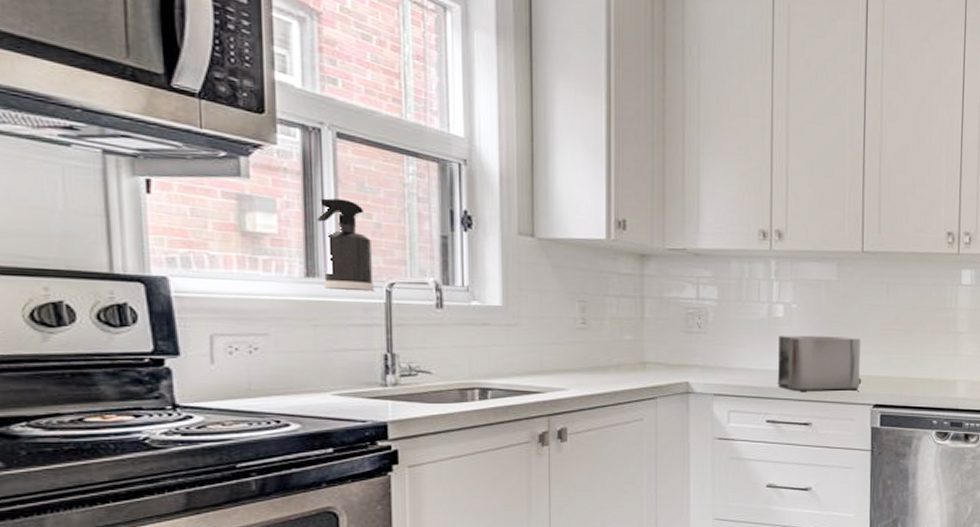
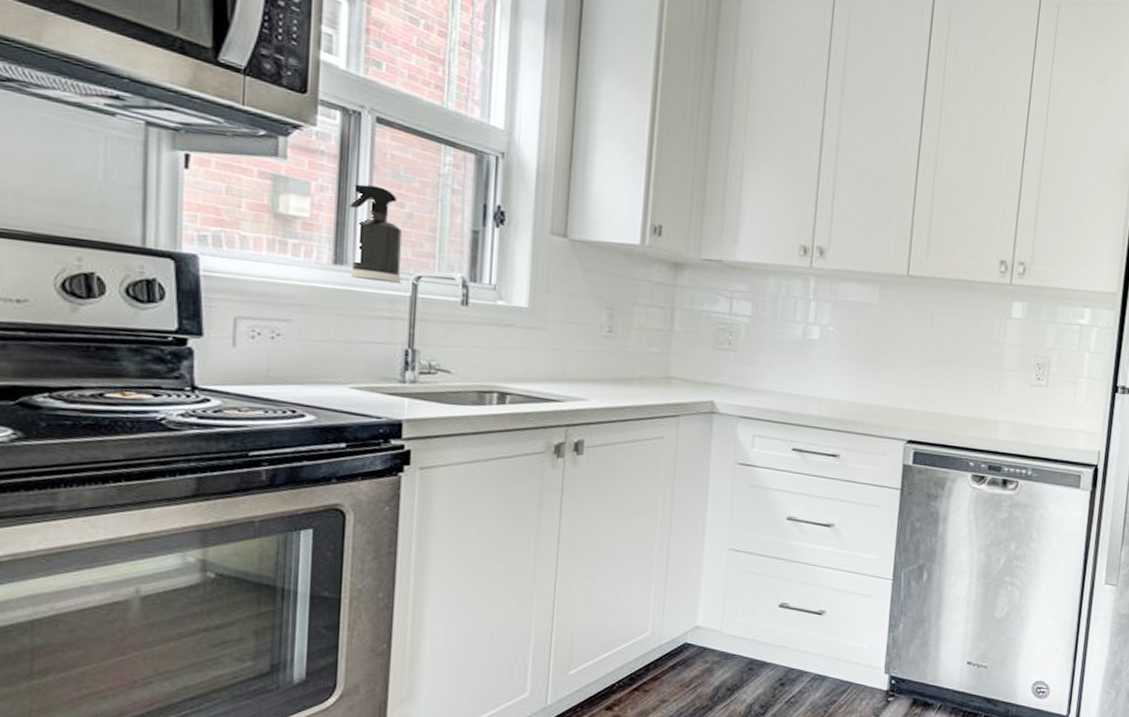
toaster: present [777,335,862,394] -> none [806,358,900,425]

